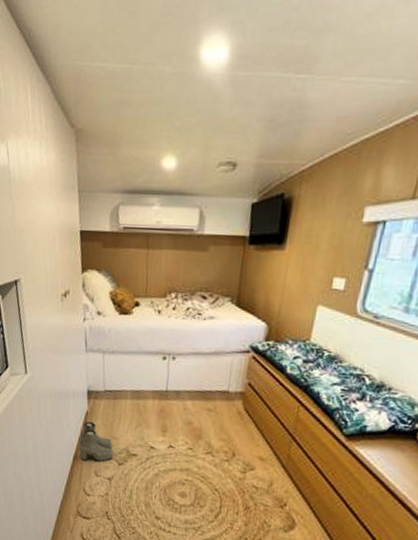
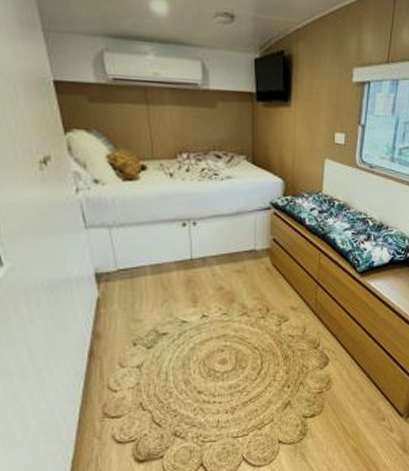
boots: present [79,421,114,462] -> none [93,308,139,354]

